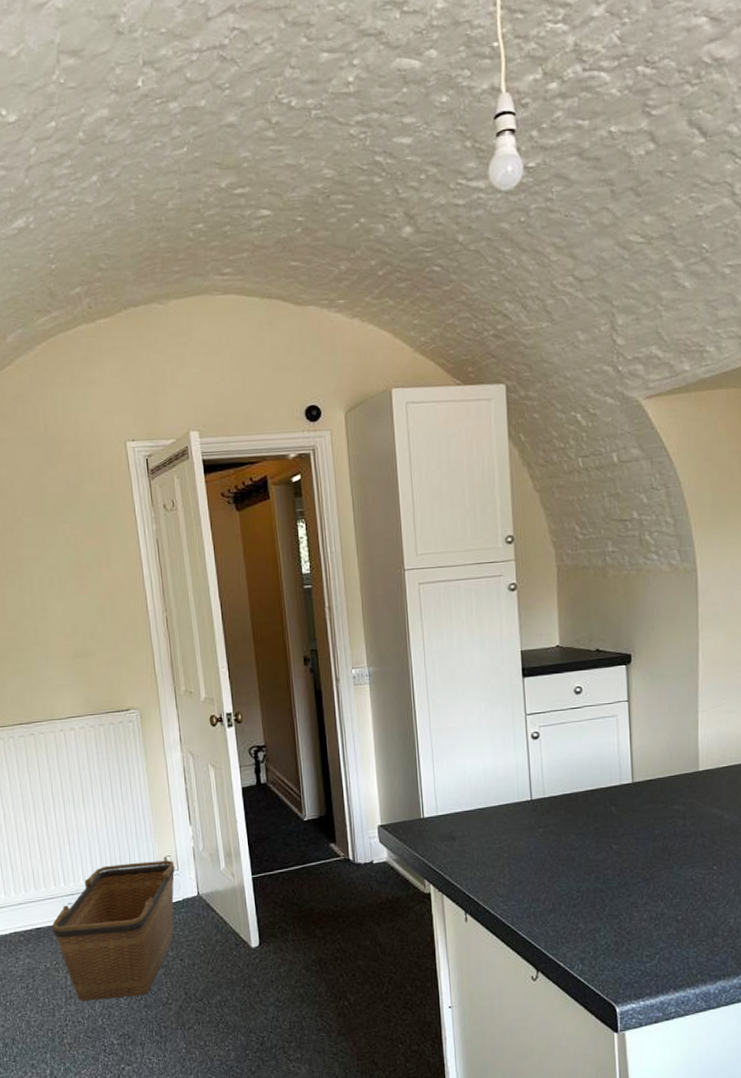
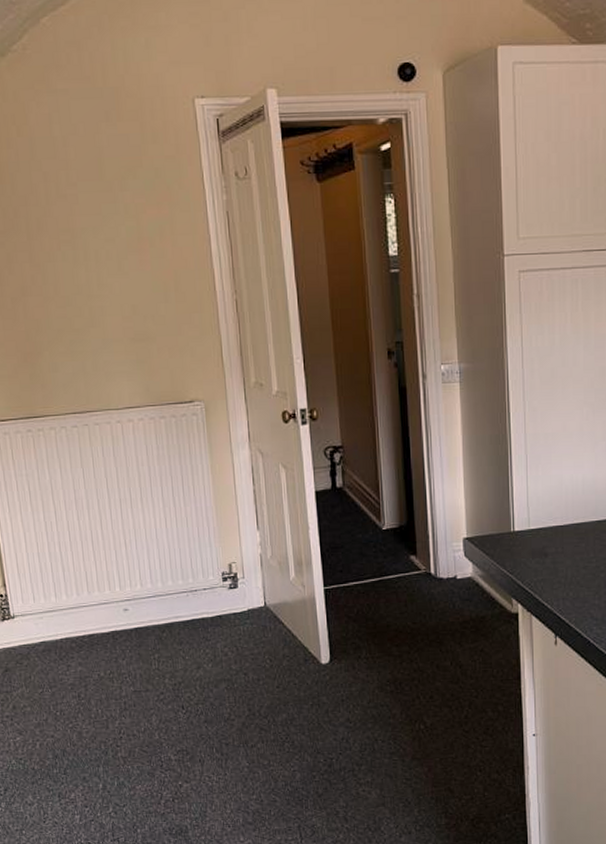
bicycle basket: present [52,860,175,1001] -> none [106,567,240,714]

